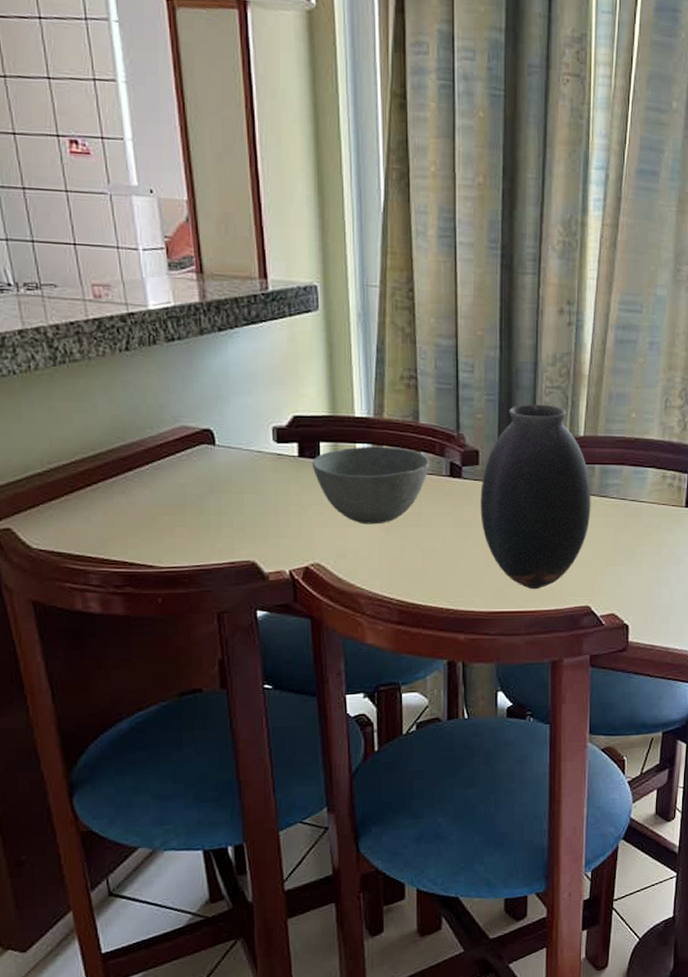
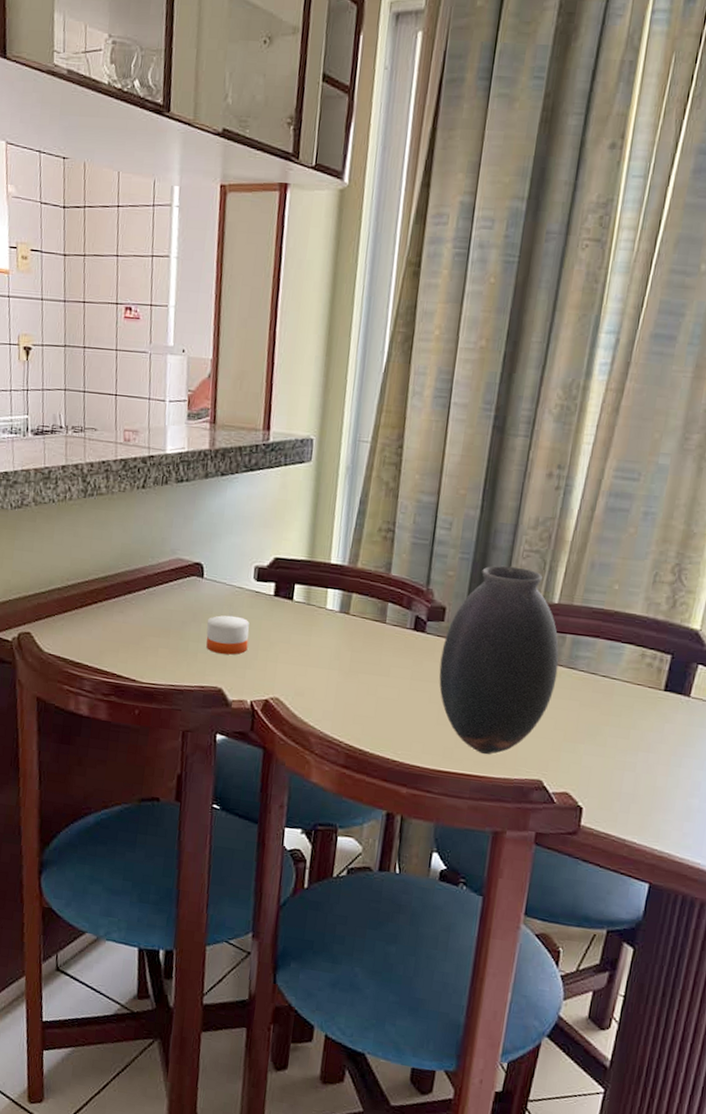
candle: none [227,482,278,524] -> present [206,615,250,655]
bowl: present [312,446,429,525] -> none [284,592,396,668]

